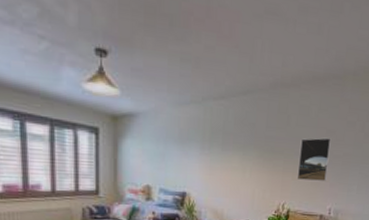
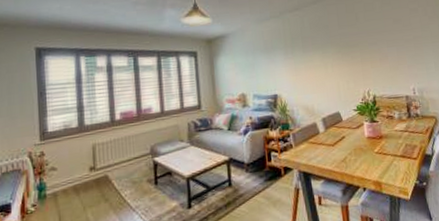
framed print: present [296,137,332,181] -> none [371,25,404,67]

